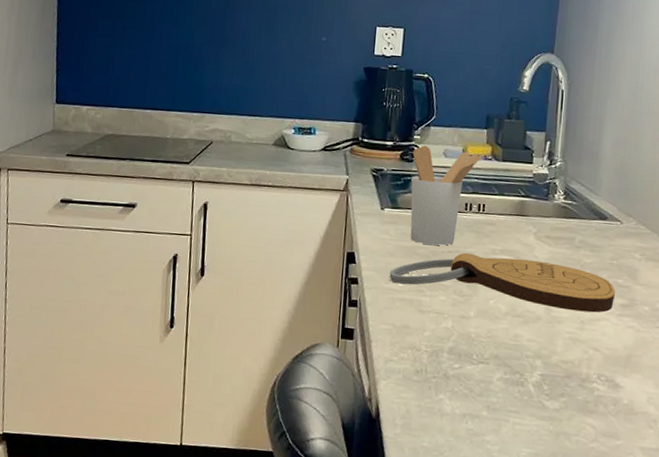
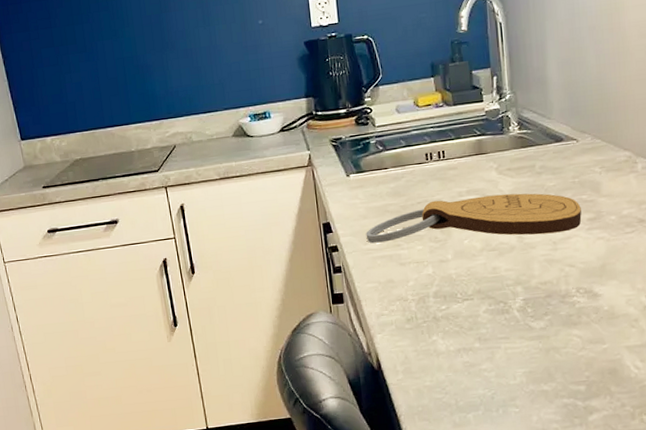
utensil holder: present [410,145,482,246] -> none [366,102,433,201]

